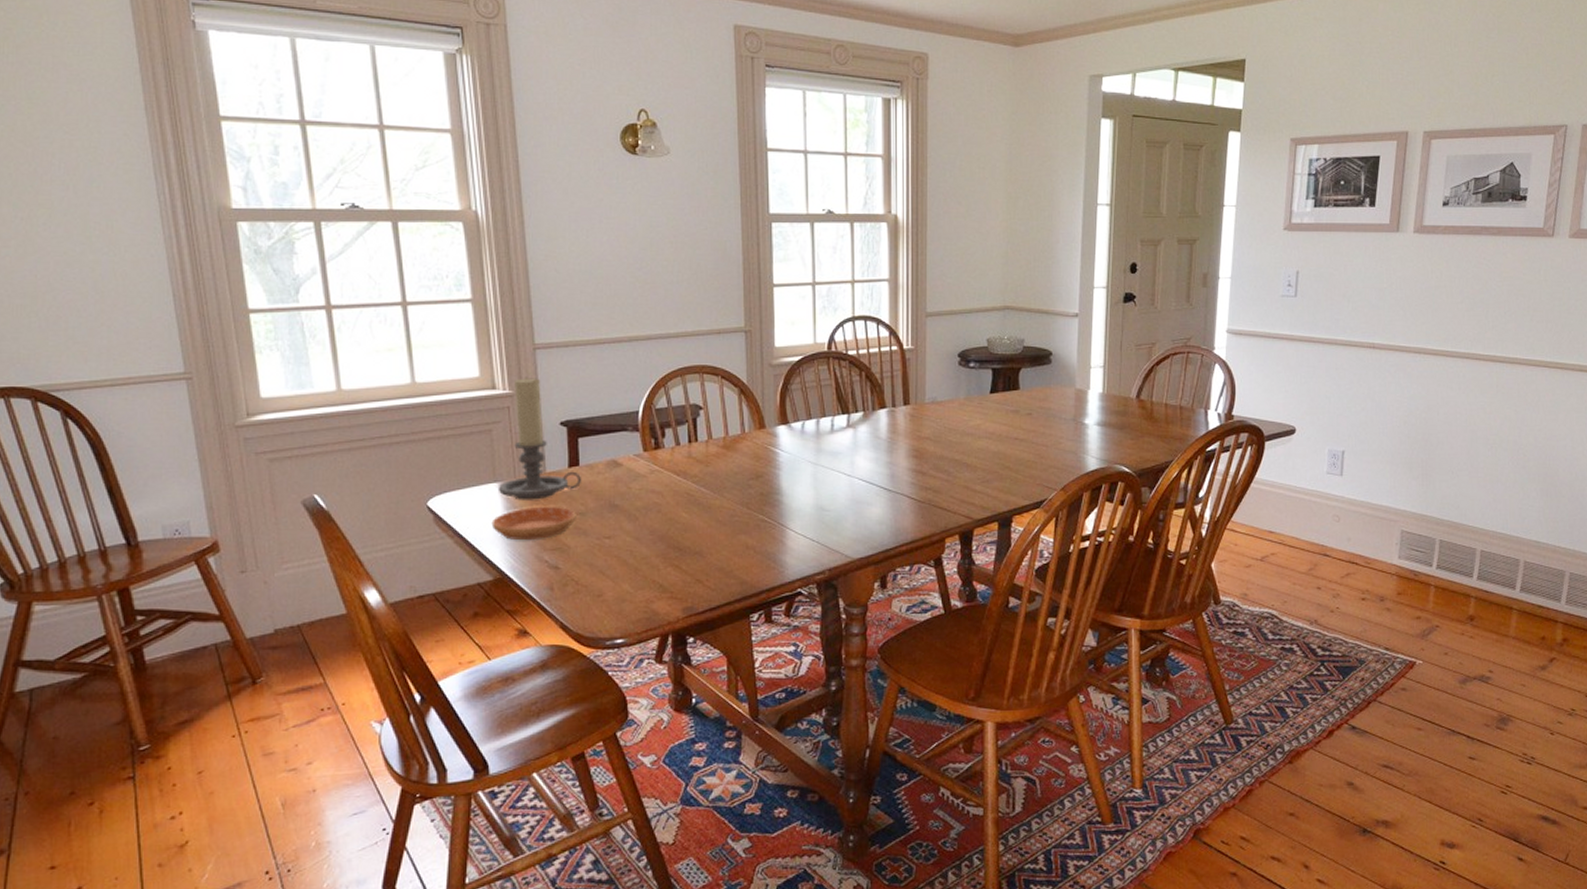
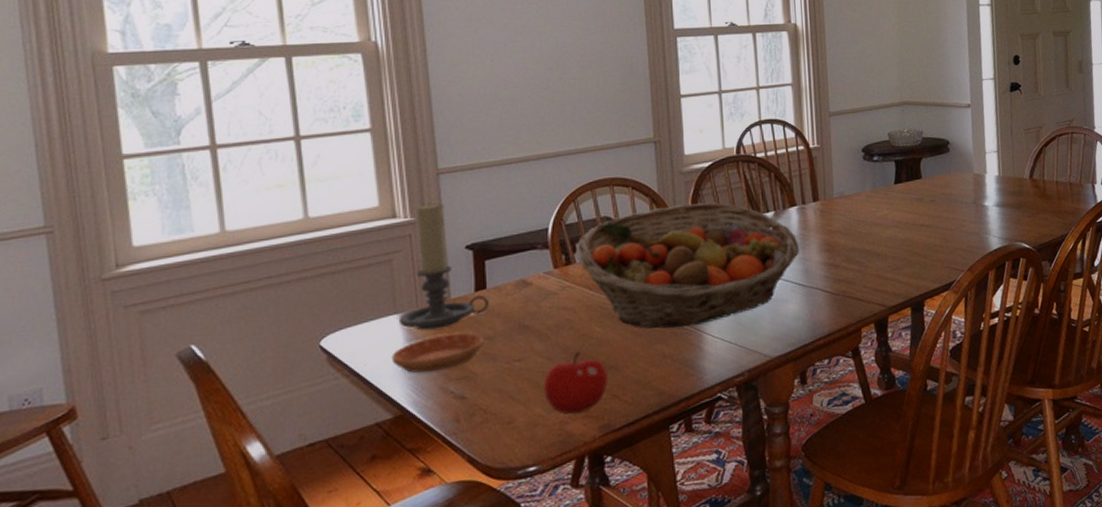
fruit: none [632,535,692,594] -> present [544,352,608,415]
fruit basket: none [666,398,888,521] -> present [577,202,800,329]

